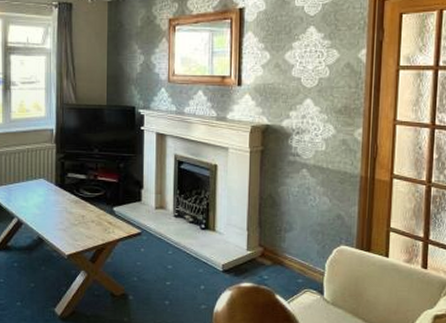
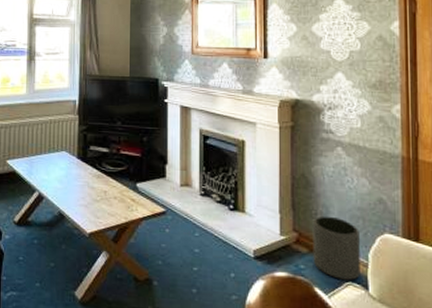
plant pot: none [275,231,319,287] -> present [312,216,360,280]

